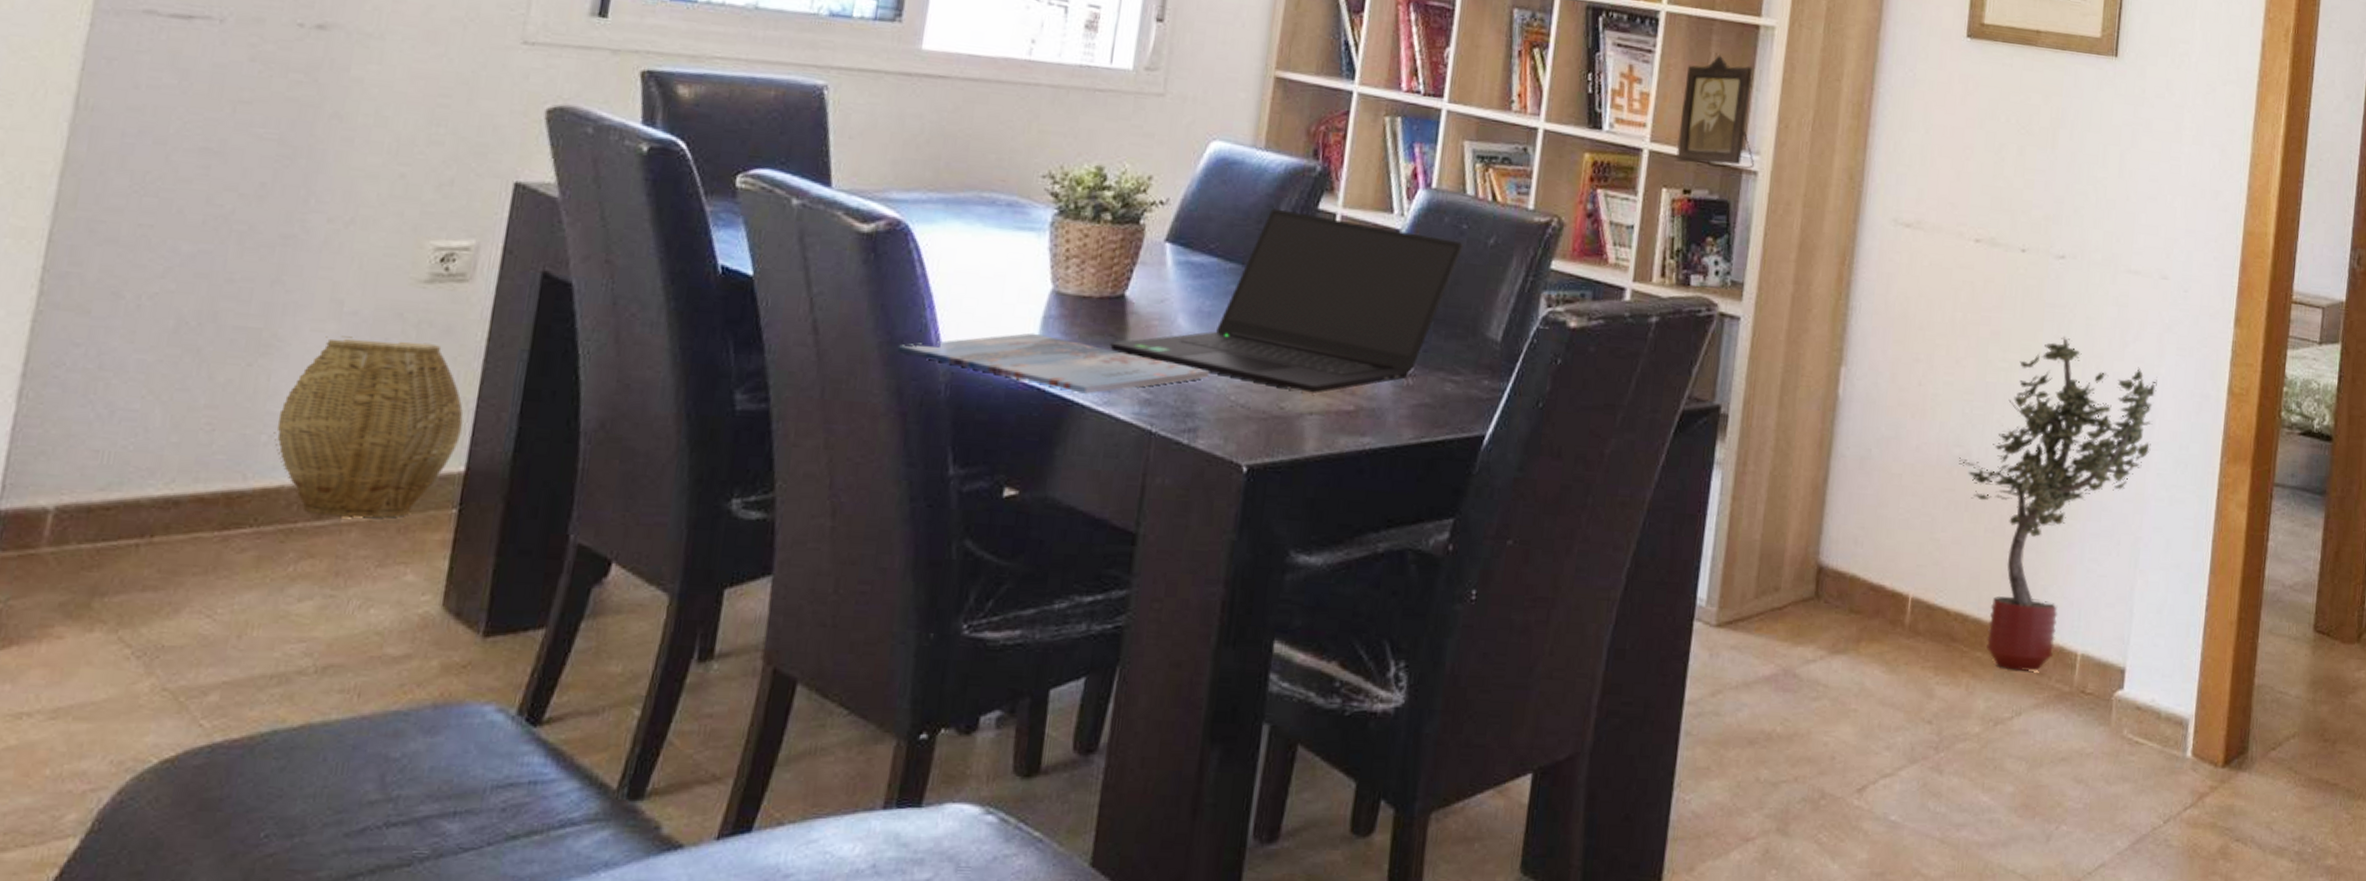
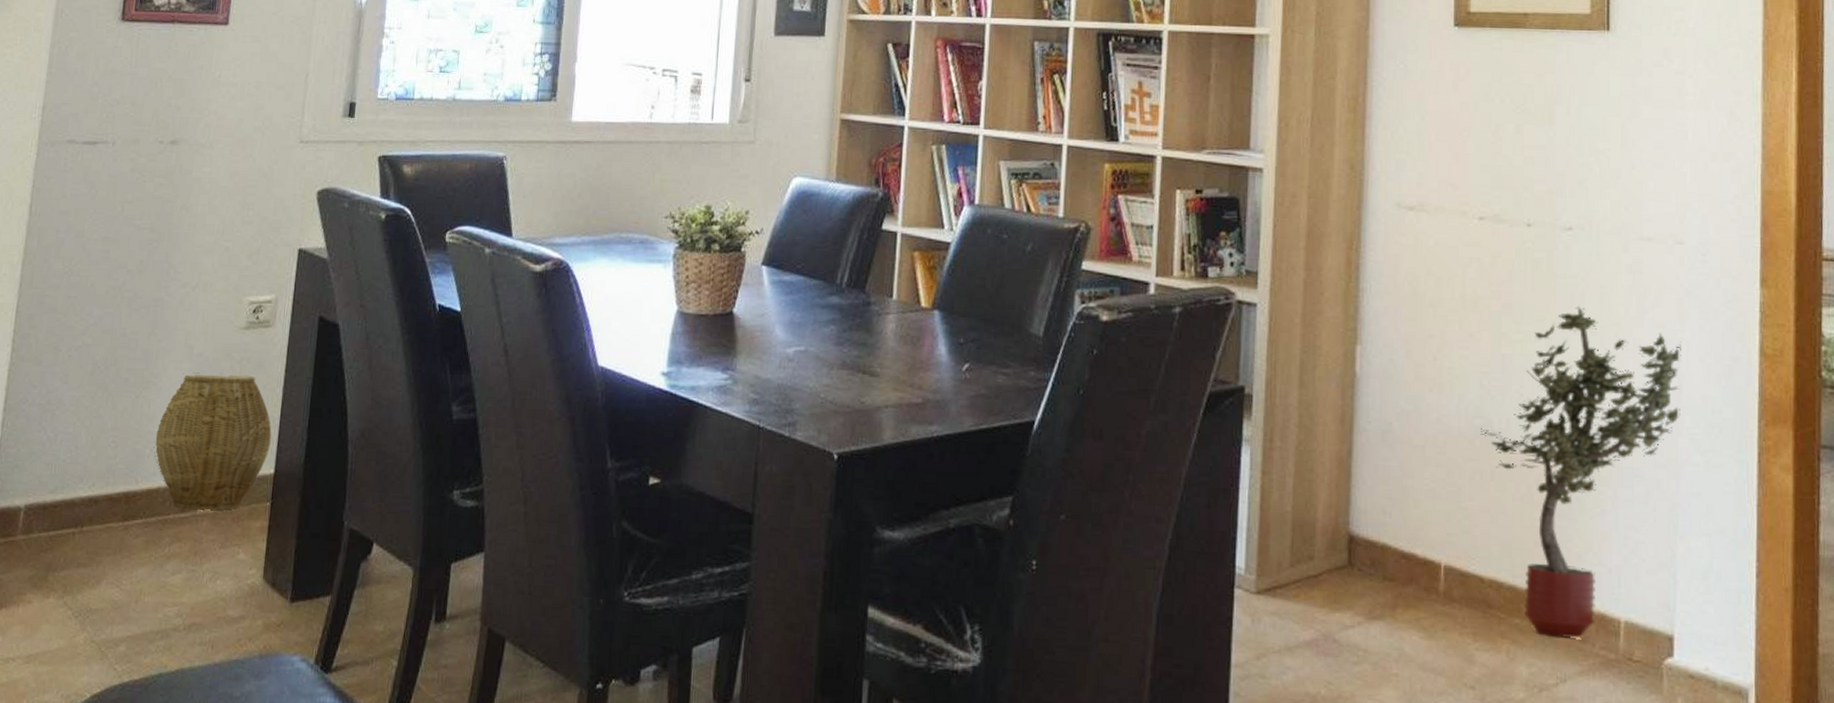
magazine: present [897,332,1210,394] -> none [565,347,803,397]
laptop: present [1110,208,1463,394] -> none [724,231,1005,389]
photo frame: present [1676,55,1755,169] -> none [1187,65,1260,167]

